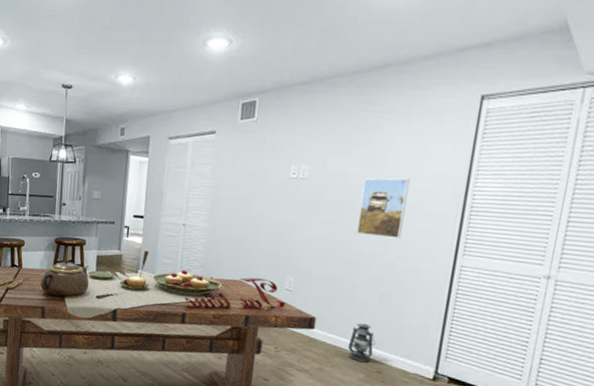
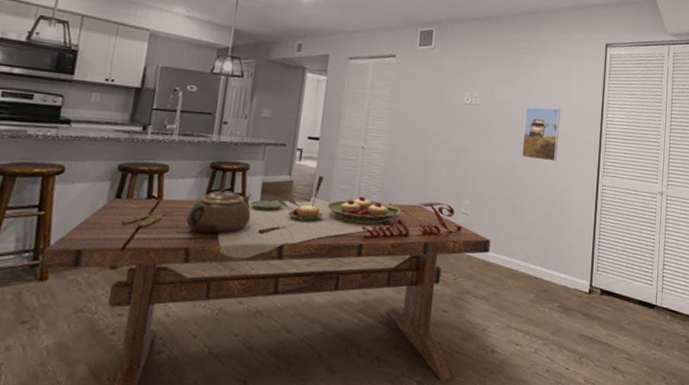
lantern: present [347,323,377,363] -> none [519,242,543,283]

